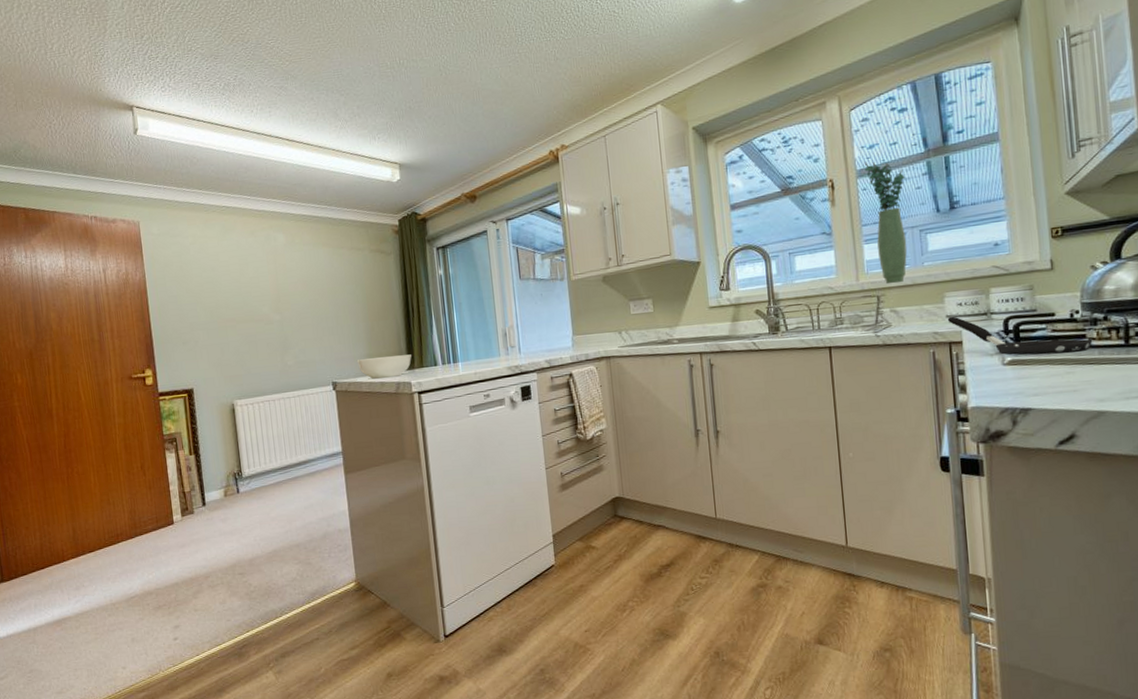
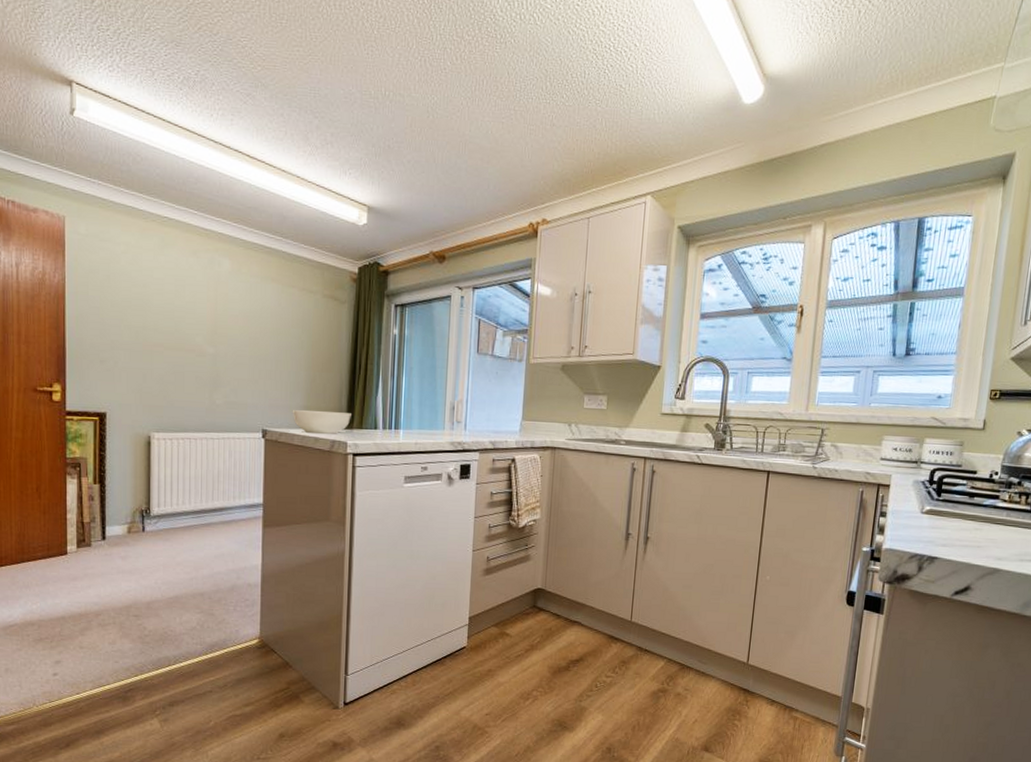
vase: present [864,162,907,285] -> none [830,293,871,420]
frying pan: present [947,316,1093,356] -> none [881,459,1004,512]

